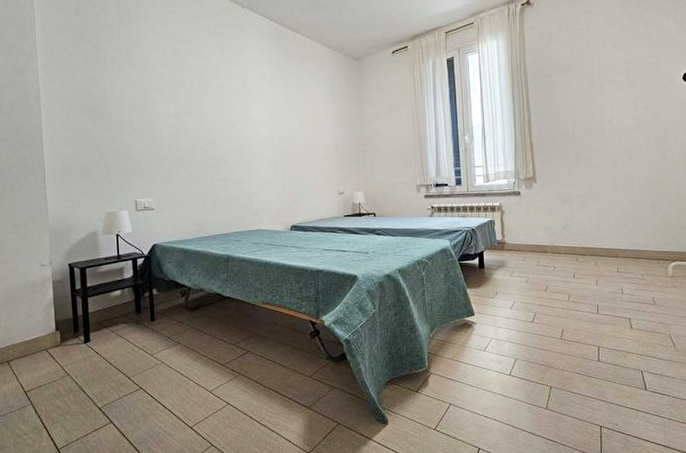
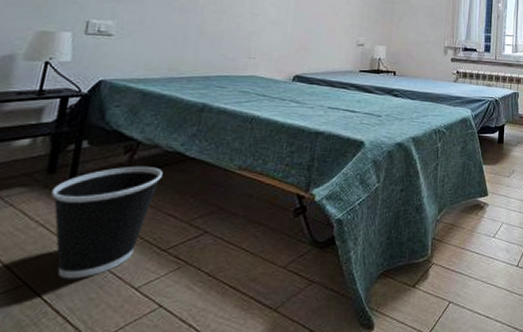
wastebasket: none [142,305,210,385] -> present [51,167,163,279]

